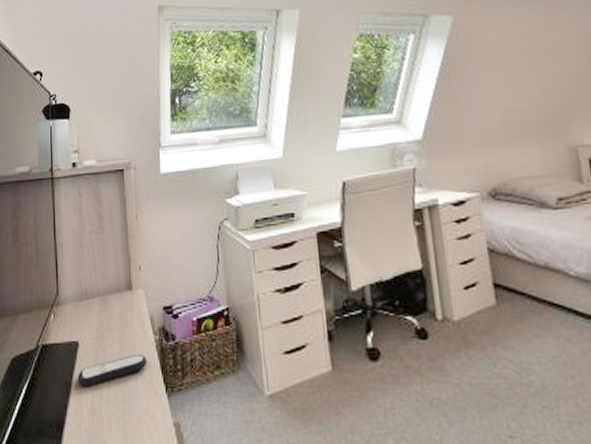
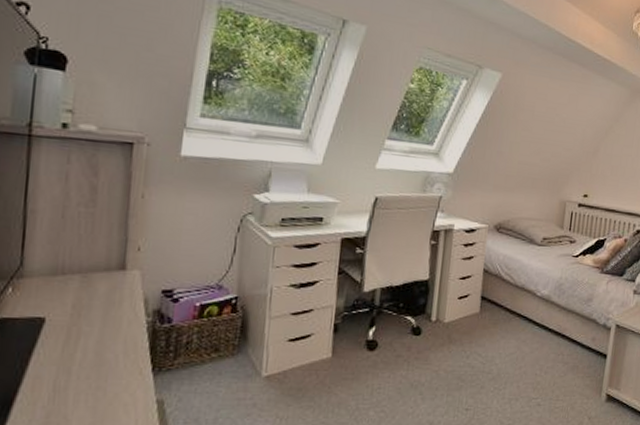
remote control: present [77,355,148,387] -> none [38,335,134,364]

